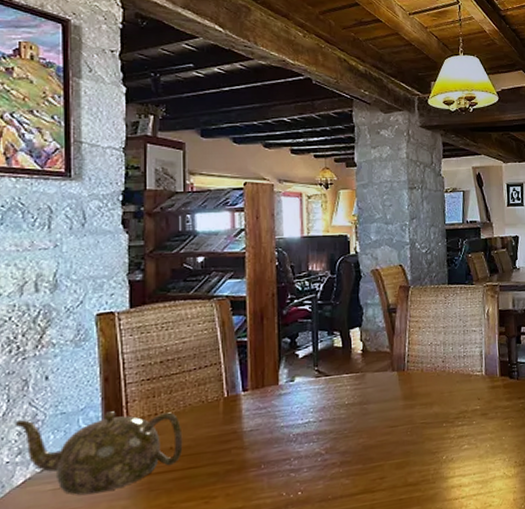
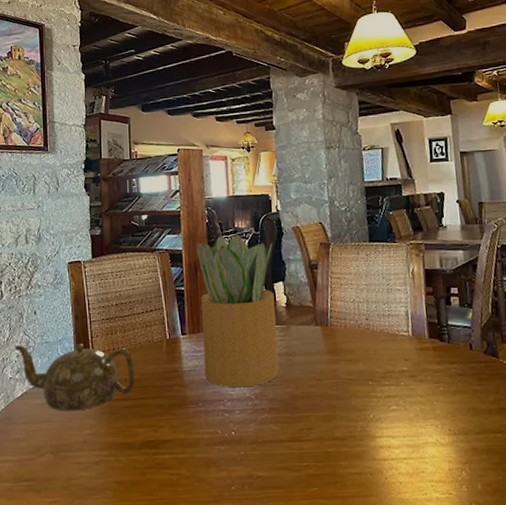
potted plant: none [264,278,353,445] -> present [197,234,279,388]

